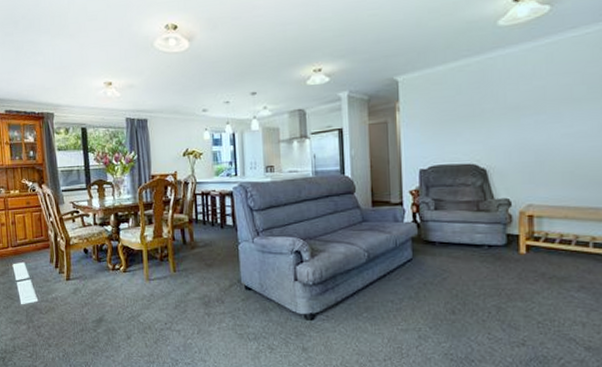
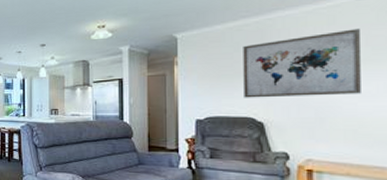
wall art: none [465,66,577,144] -> present [243,28,361,98]

